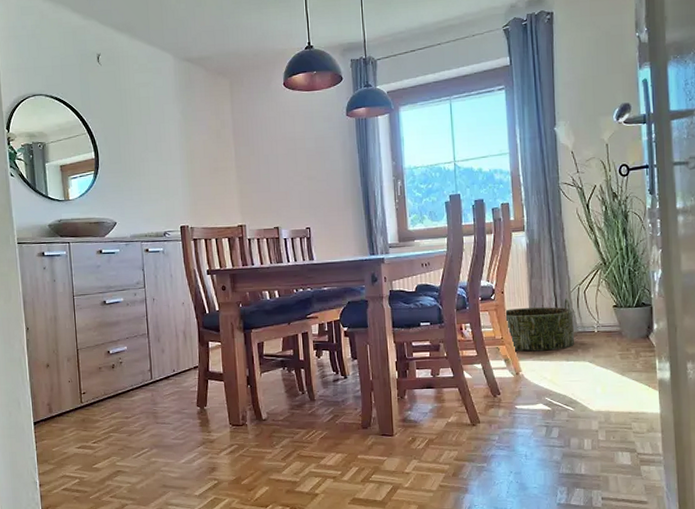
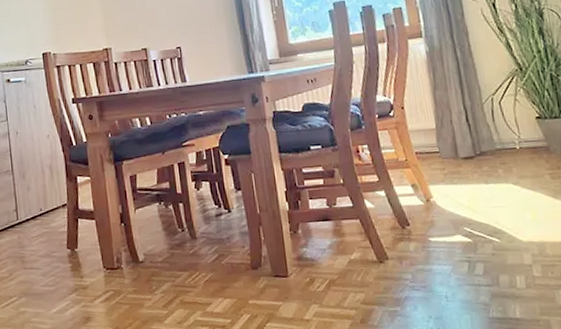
basket: present [505,298,575,352] -> none [407,110,494,175]

